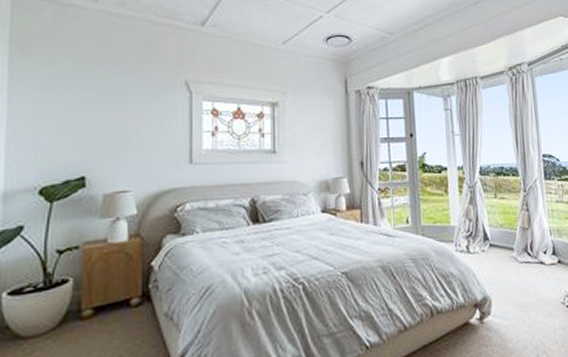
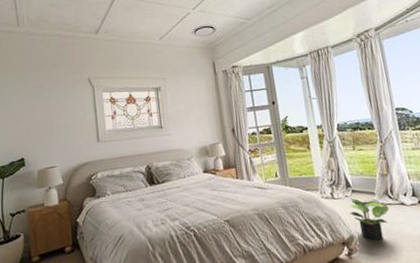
potted plant: none [485,253,528,304] -> present [349,198,389,241]

